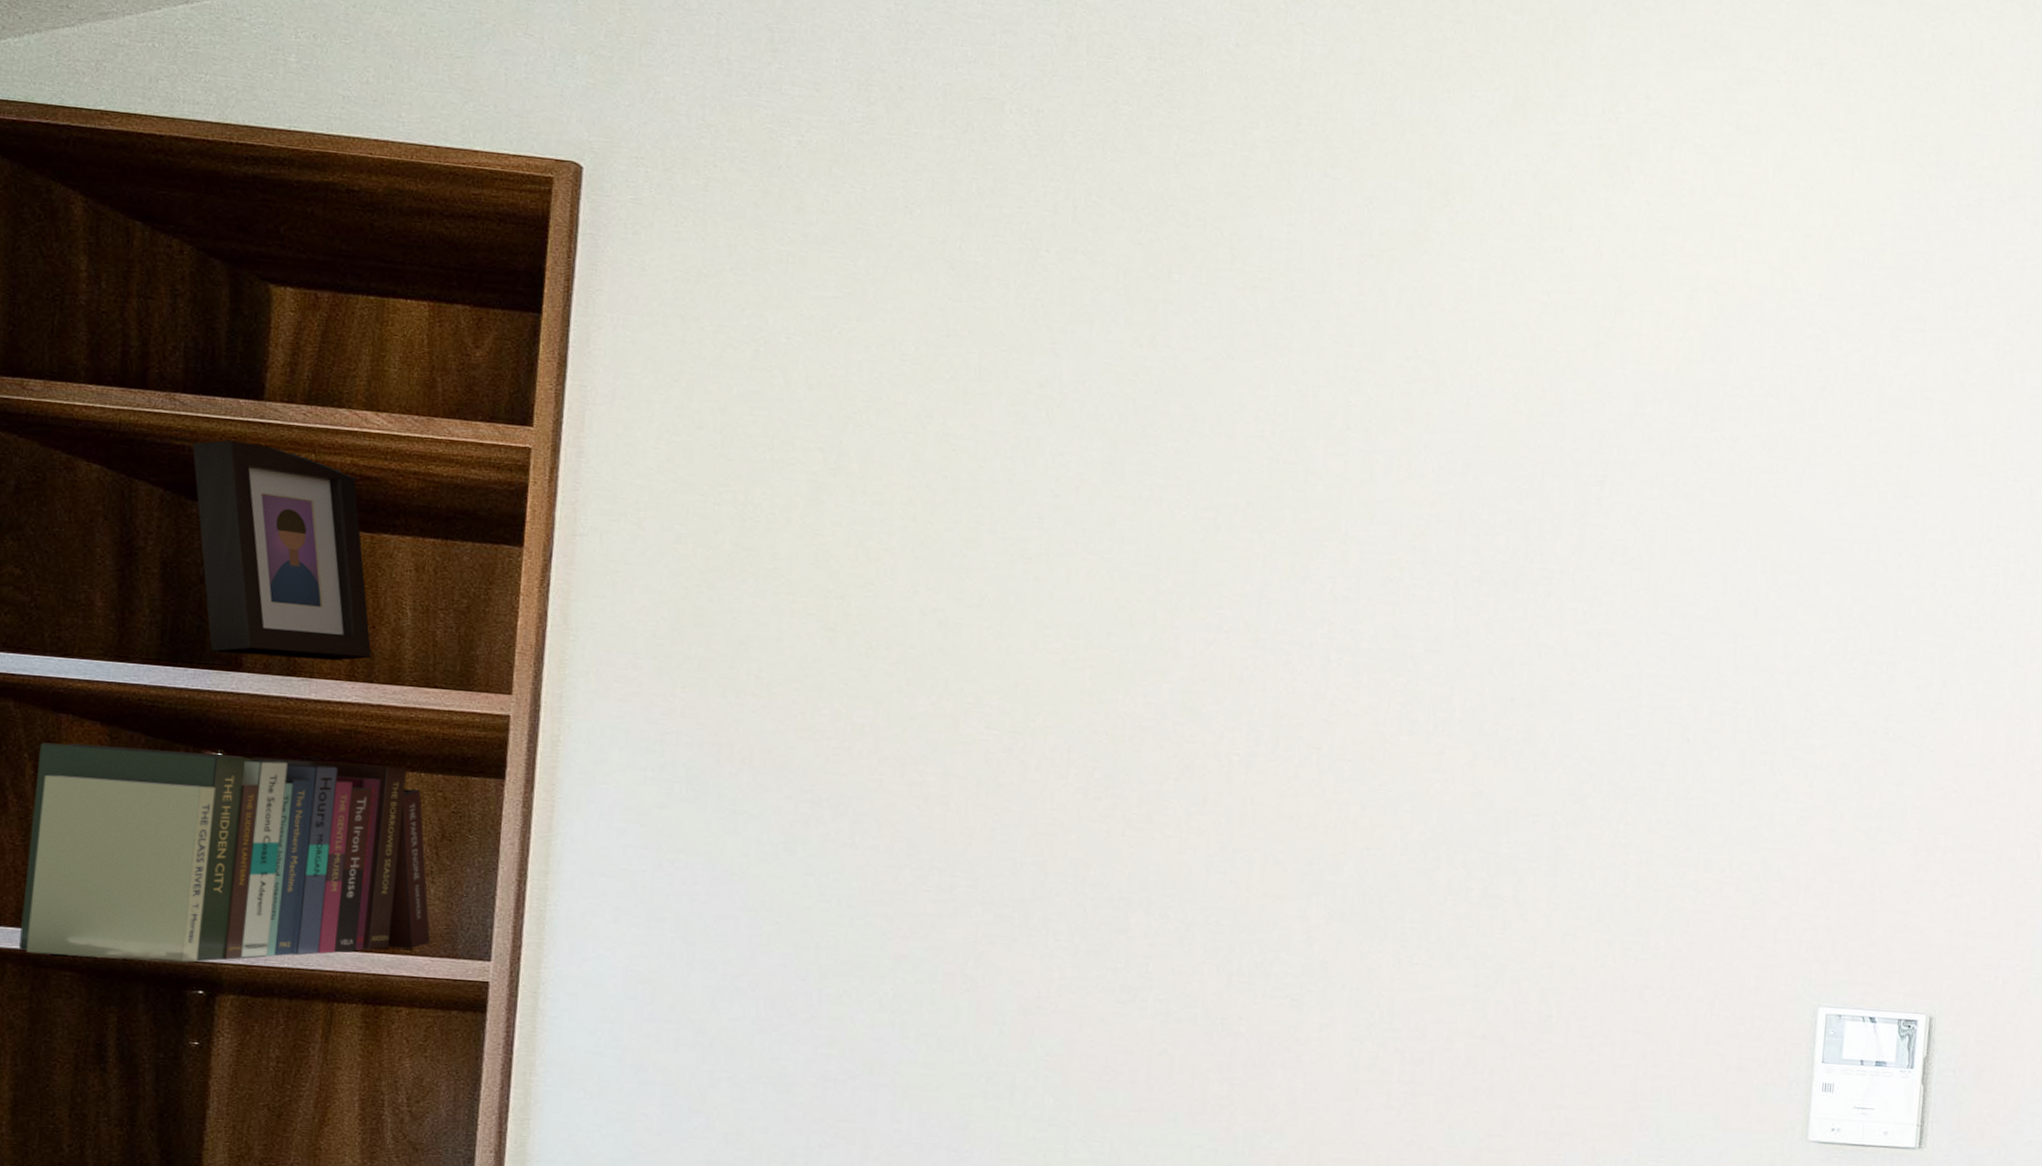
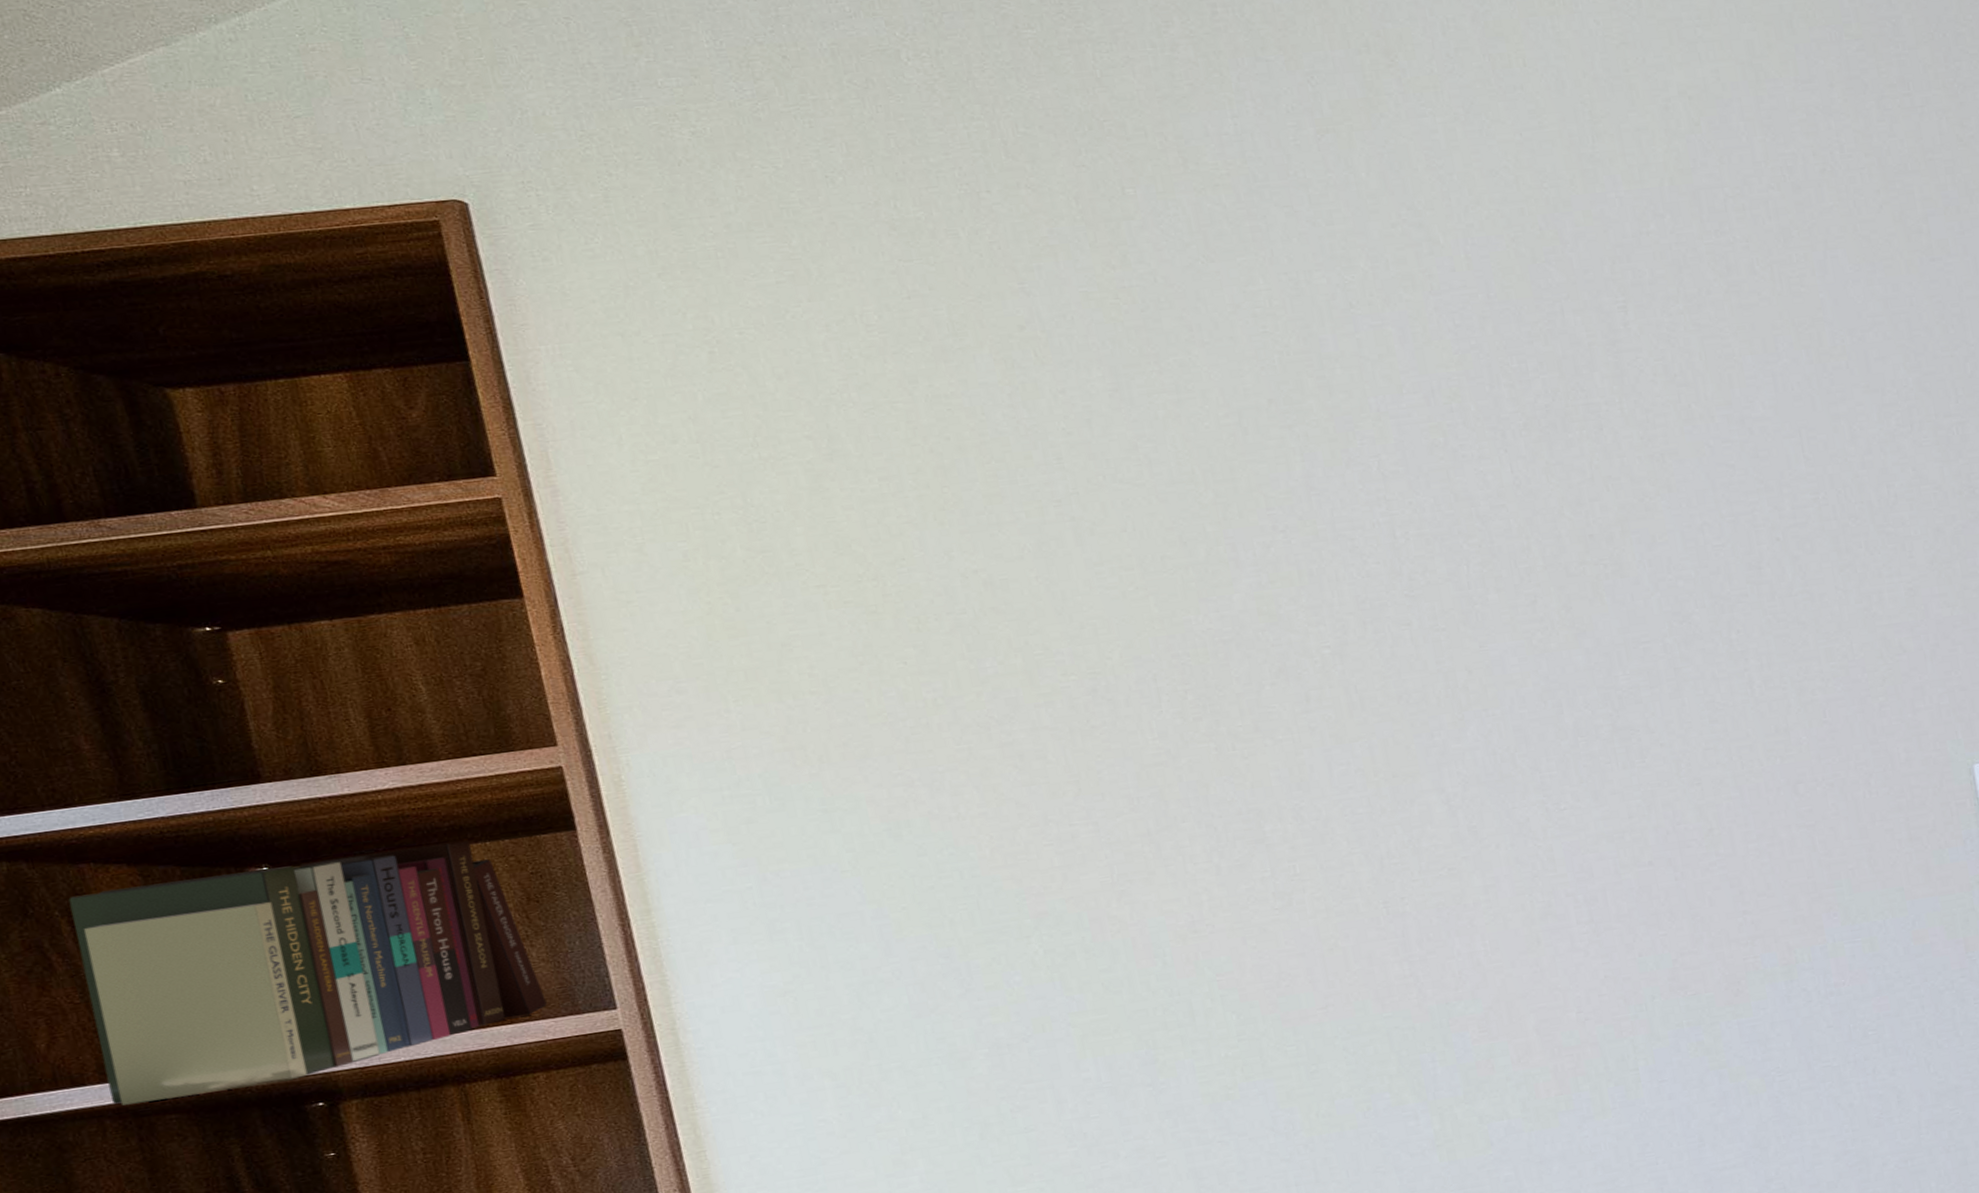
picture frame: present [192,440,372,661] -> none [134,551,396,770]

